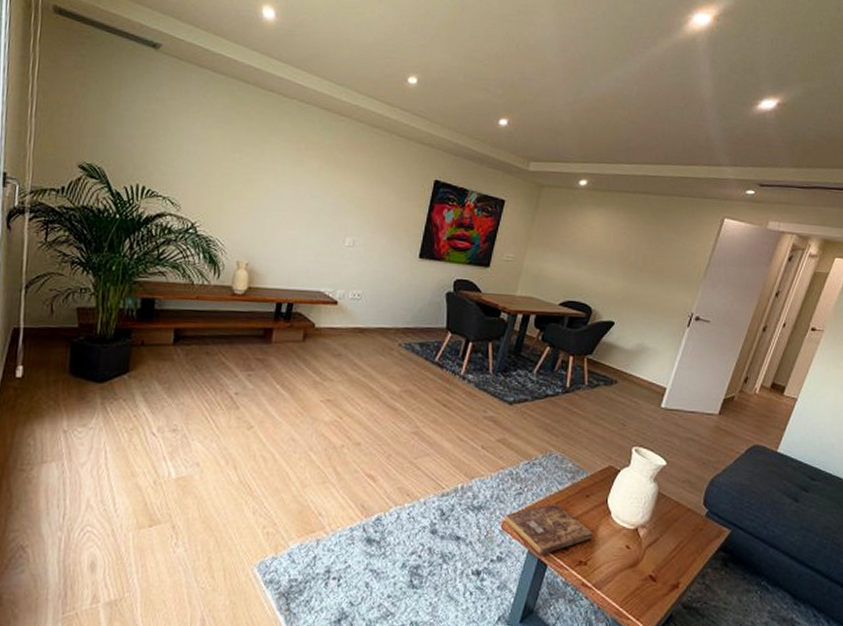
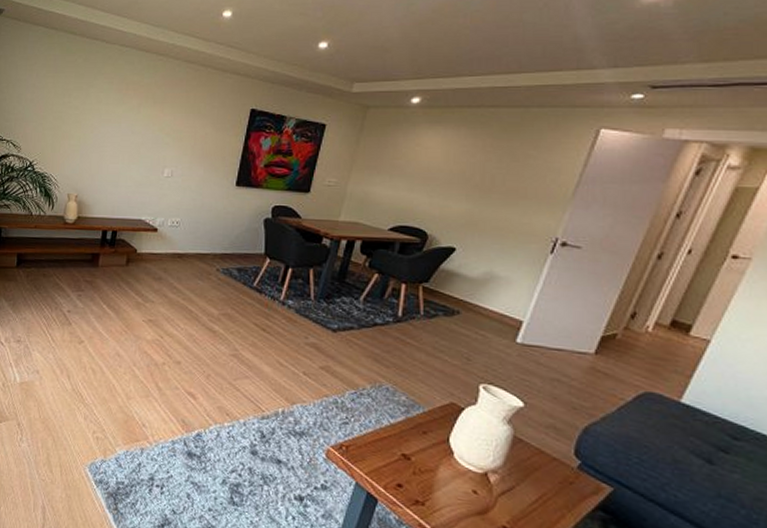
bible: present [504,503,593,556] -> none [329,436,432,490]

